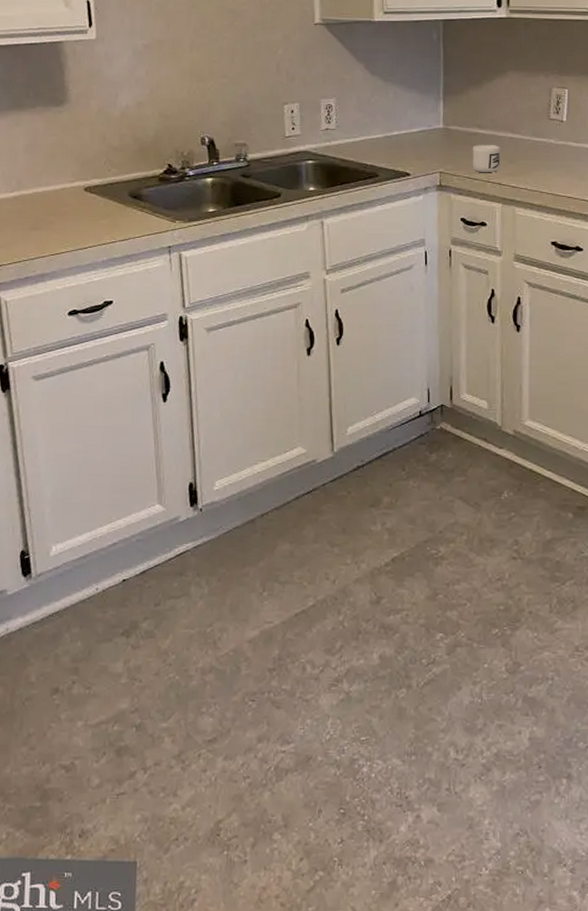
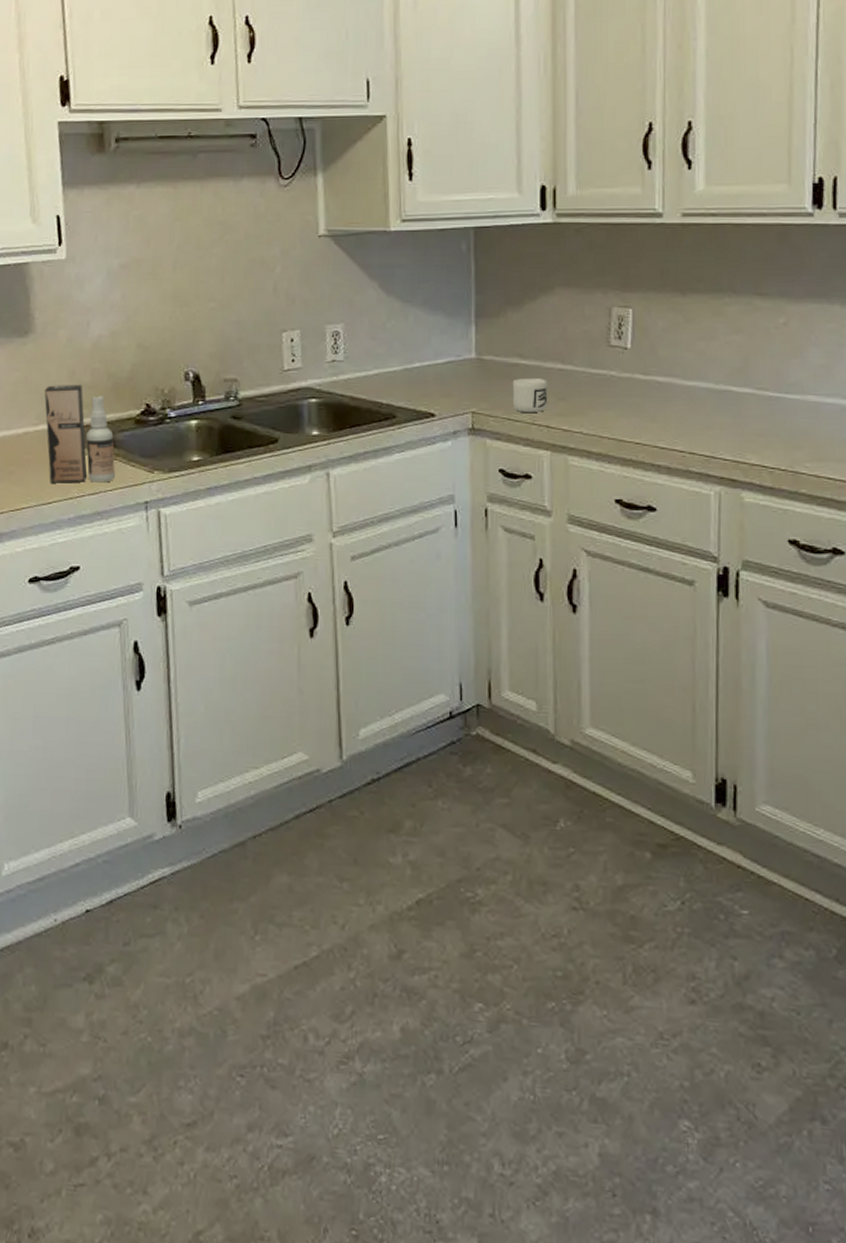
spray bottle: none [78,147,142,231] -> present [44,384,115,483]

